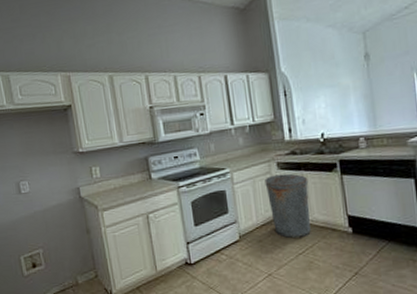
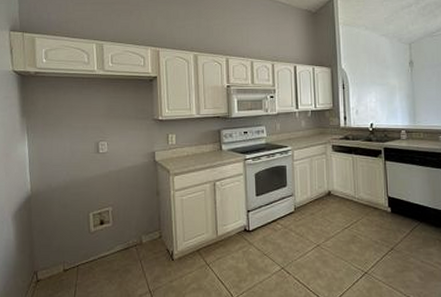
trash can: present [264,173,311,239] -> none [320,155,357,214]

